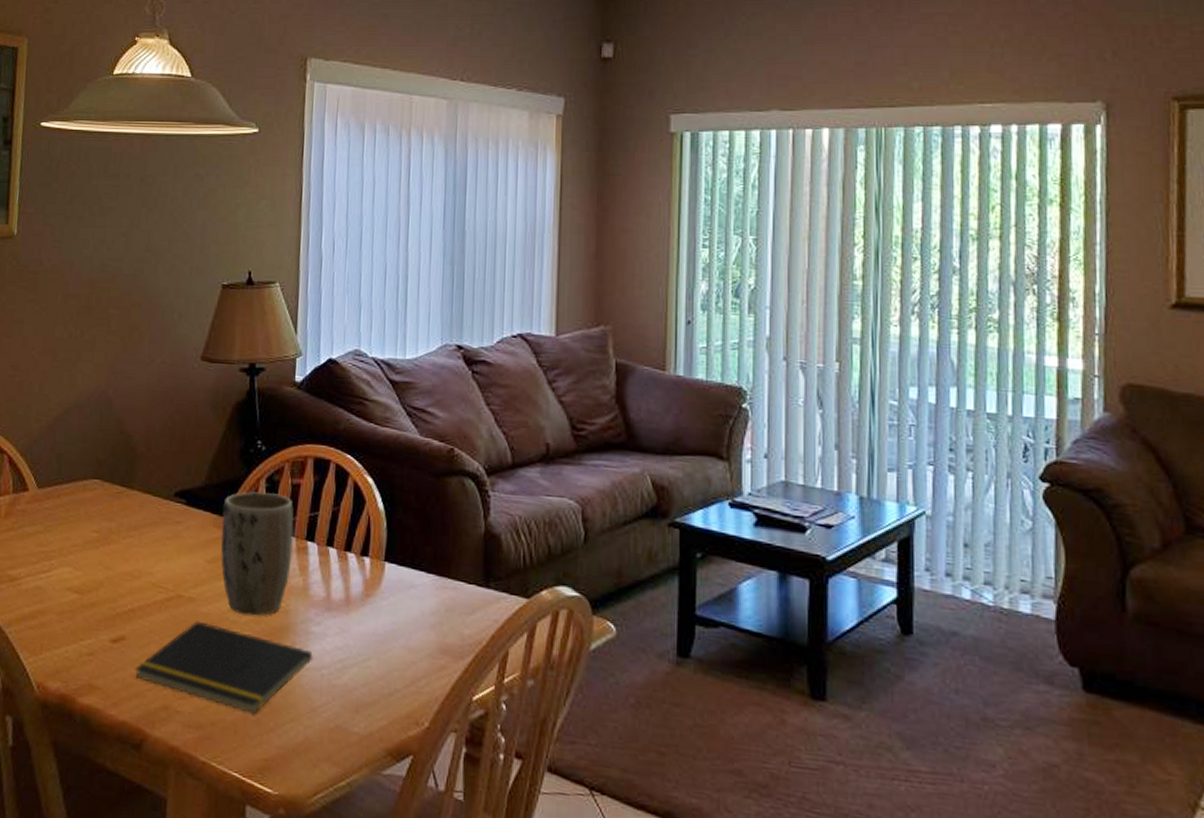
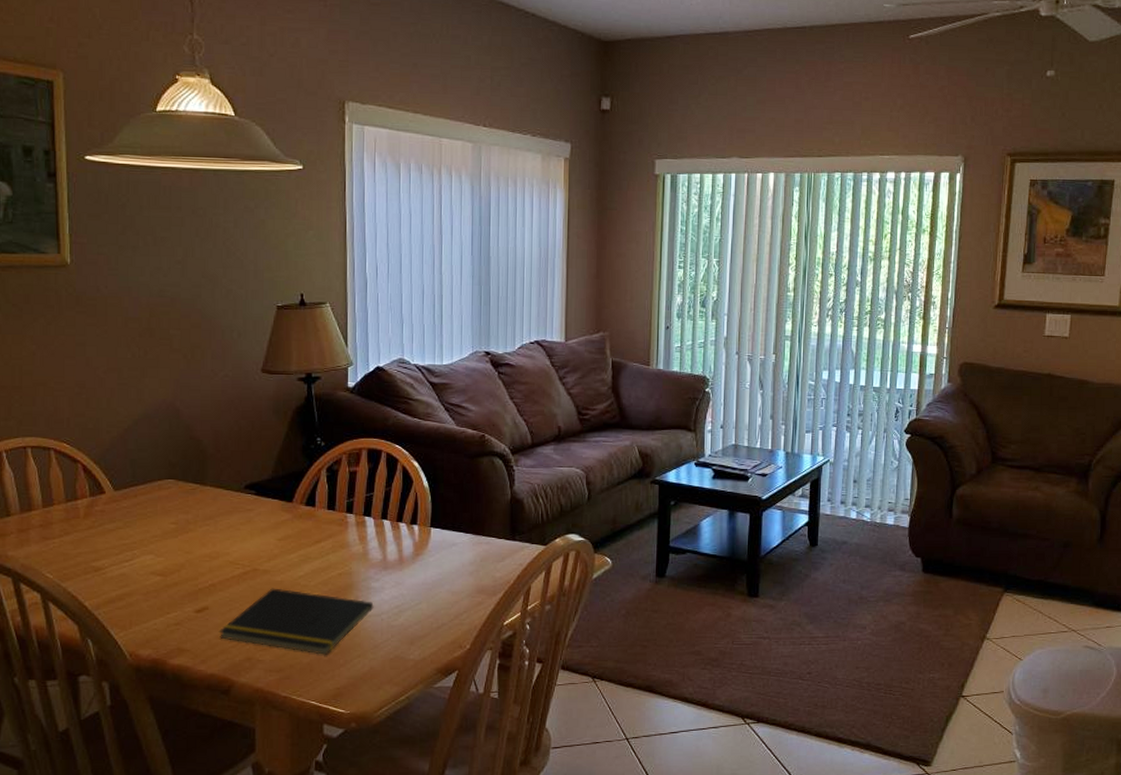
plant pot: present [220,491,294,616] -> none [289,480,353,580]

